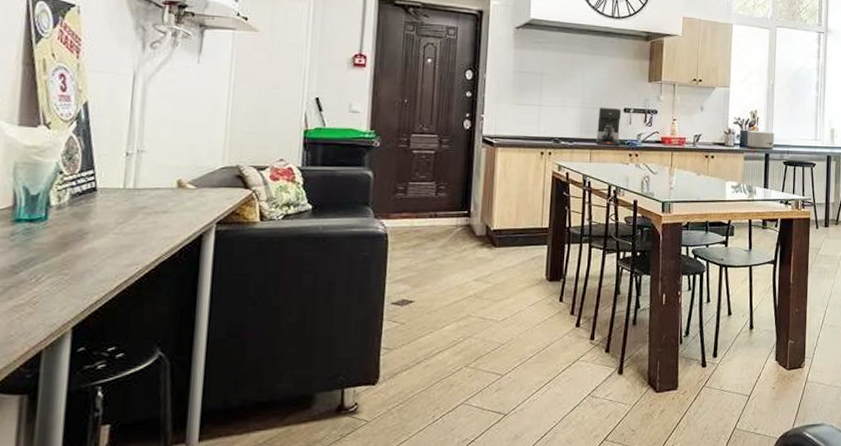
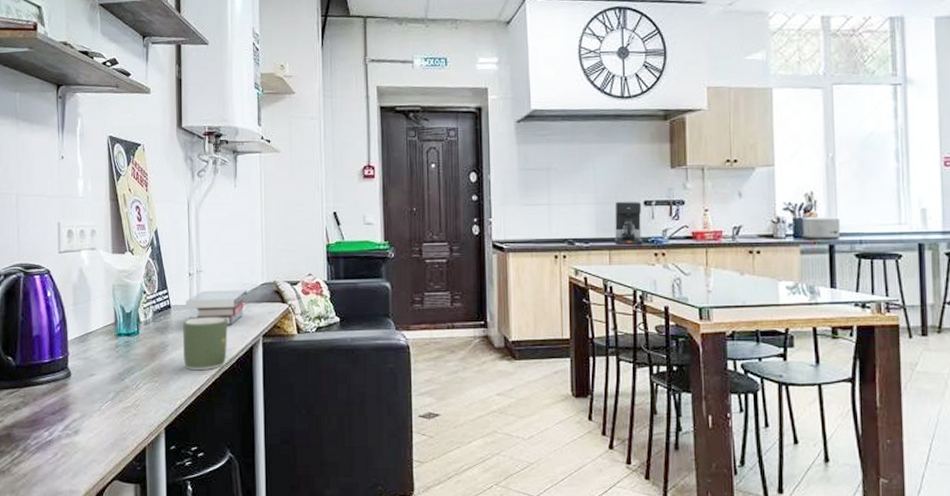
mug: none [108,202,173,261] -> present [183,317,228,371]
books: none [116,172,202,211] -> present [185,290,247,325]

